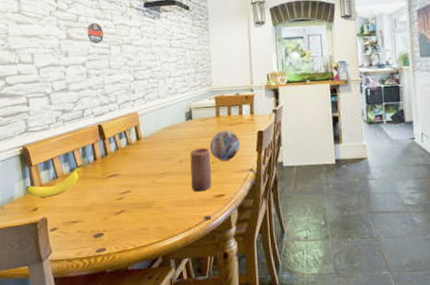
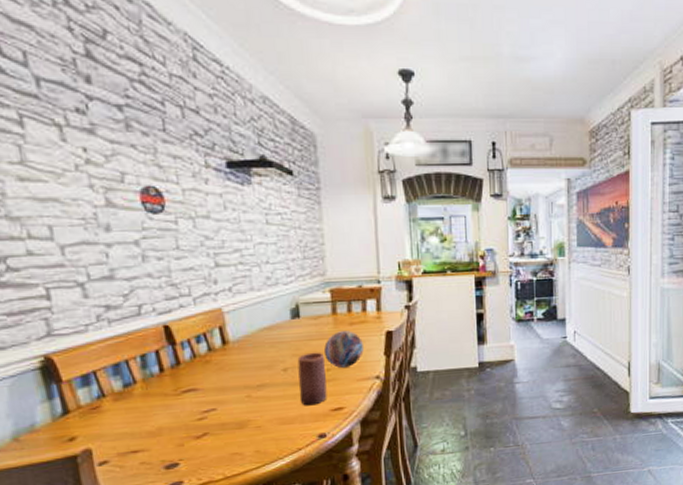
banana: present [25,164,84,198] -> none [53,377,145,424]

